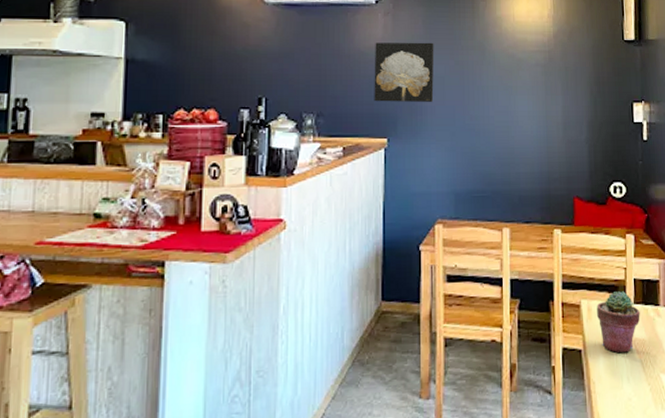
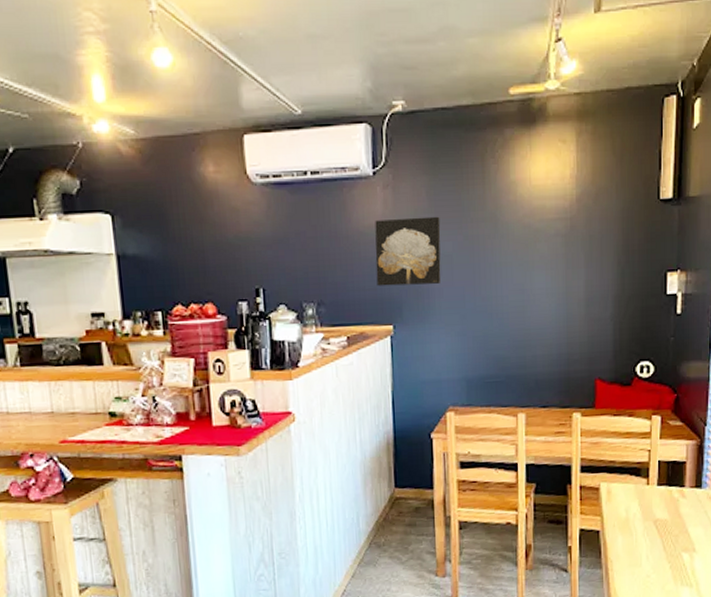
potted succulent: present [597,291,640,353] -> none [617,473,663,533]

